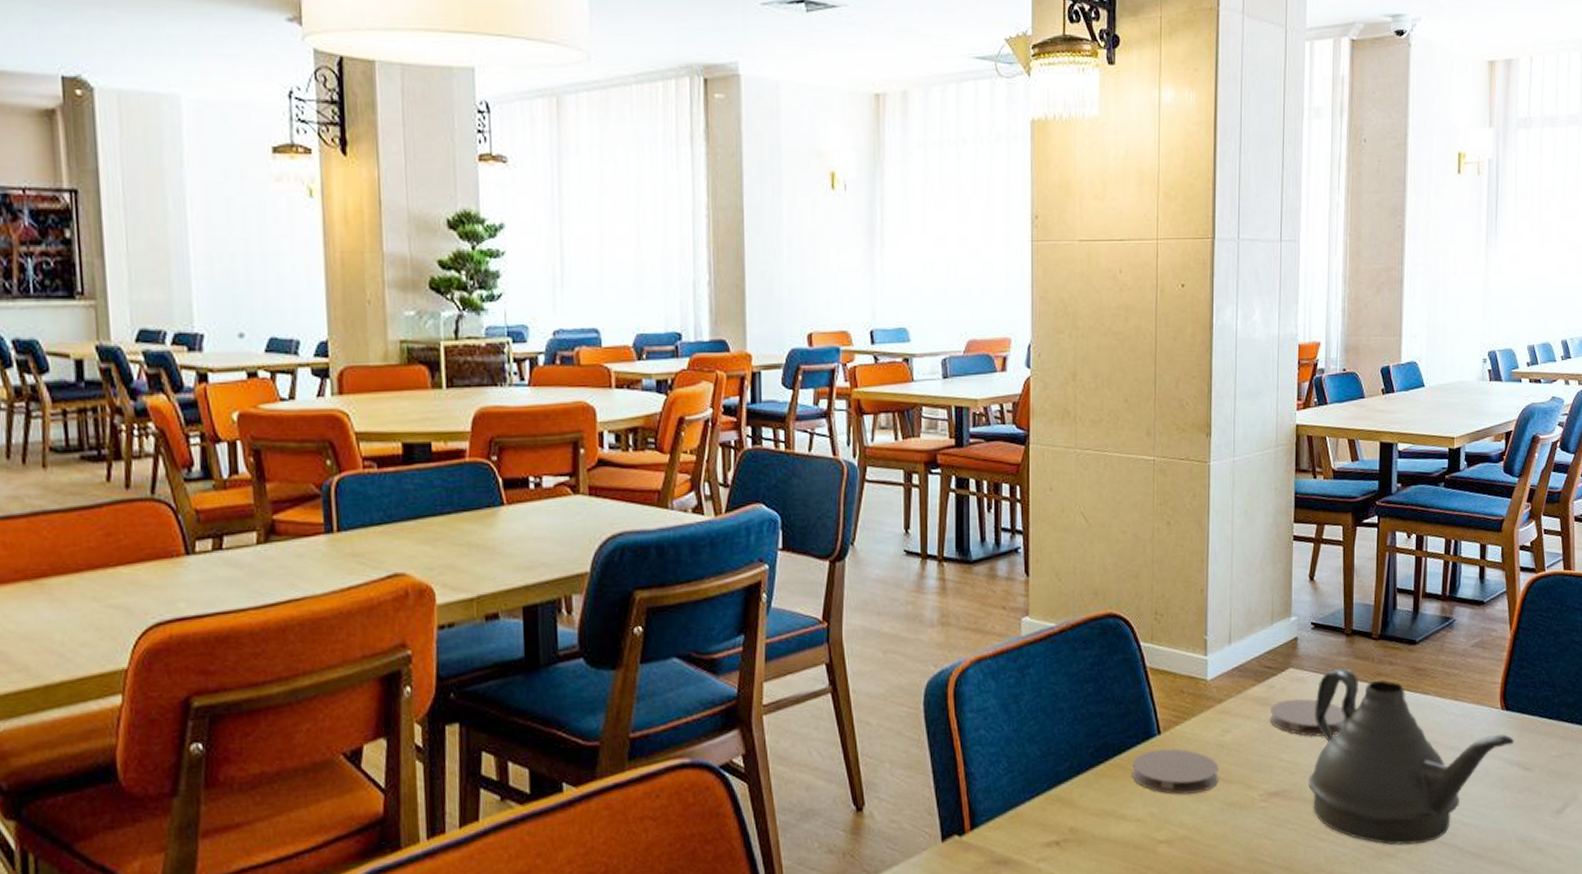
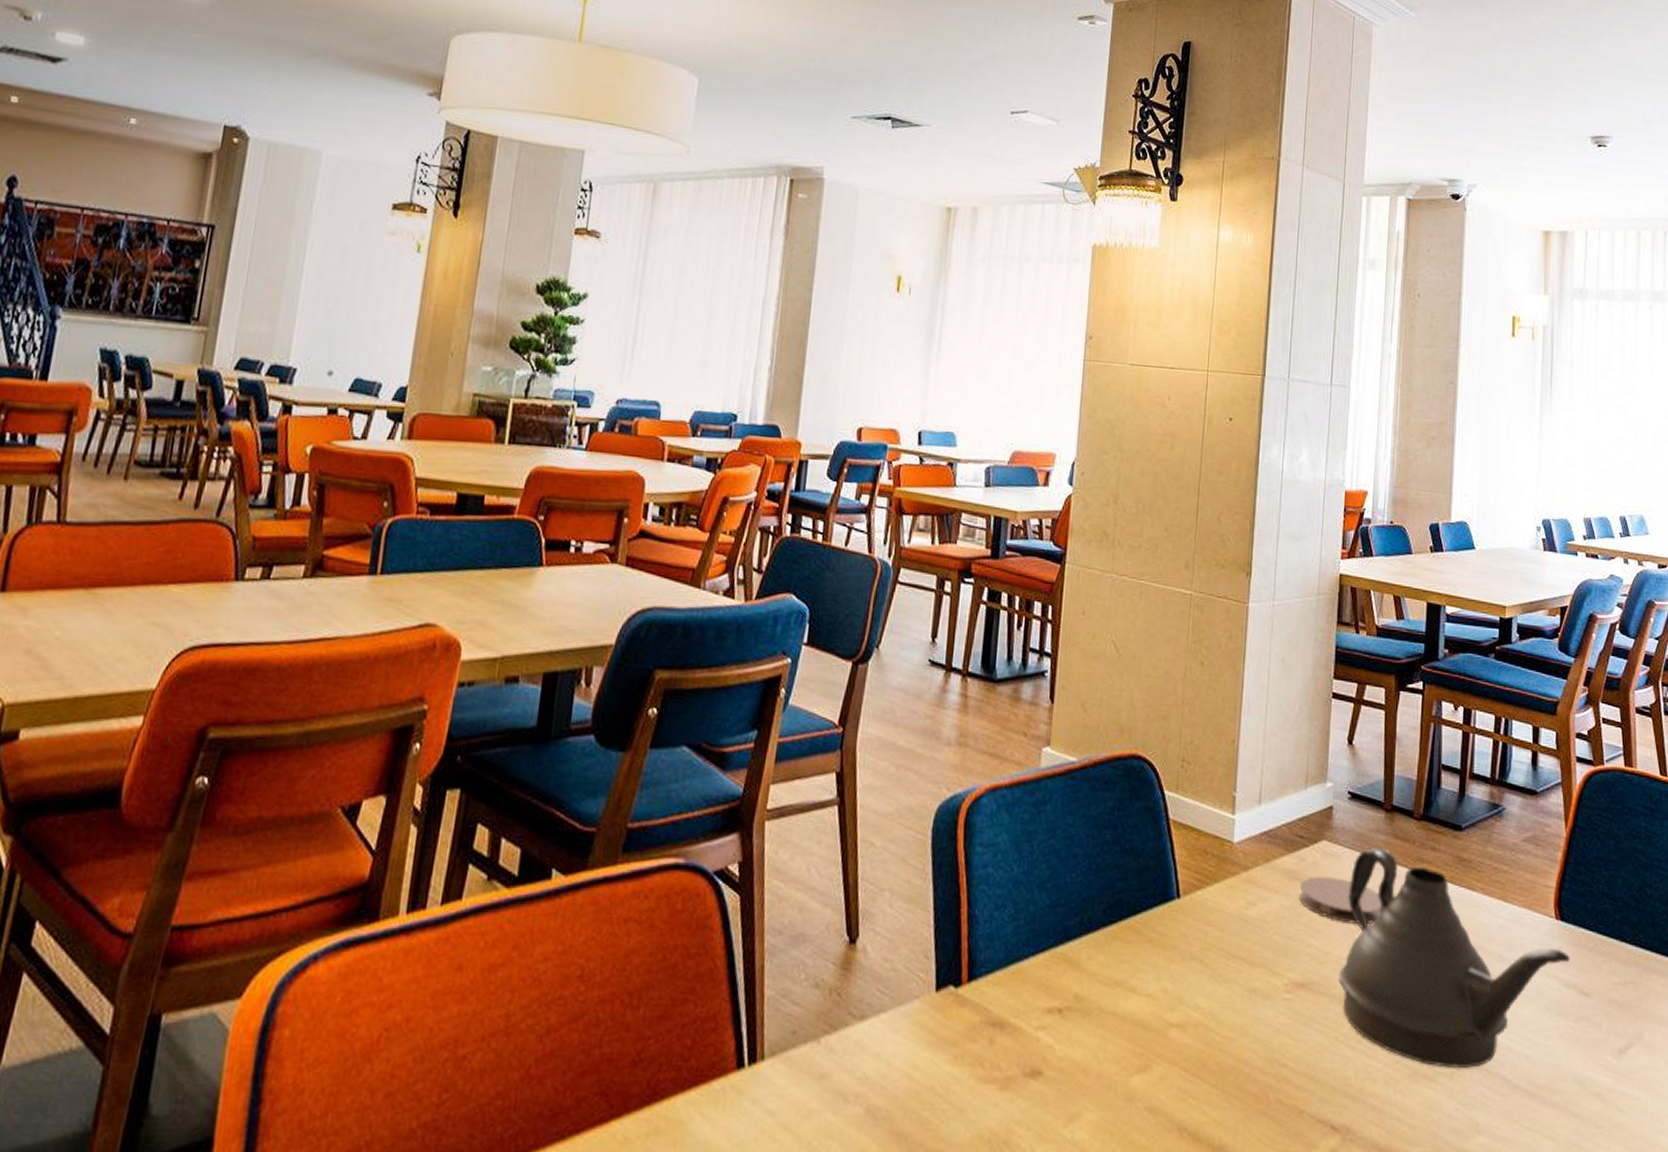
coaster: present [1132,748,1219,795] -> none [1146,915,1241,972]

